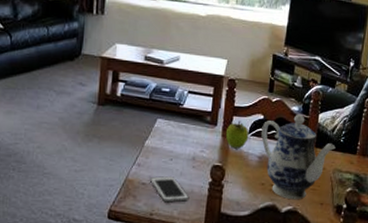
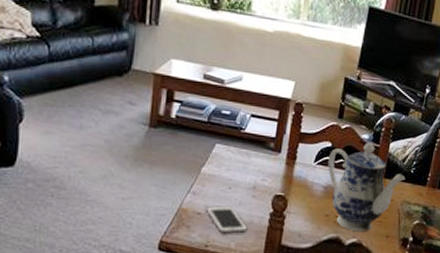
fruit: present [225,121,249,149] -> none [289,148,315,178]

